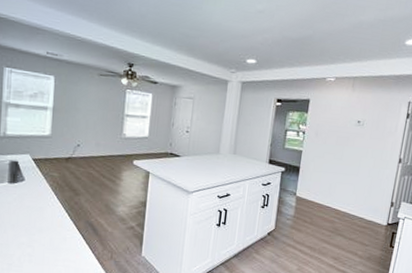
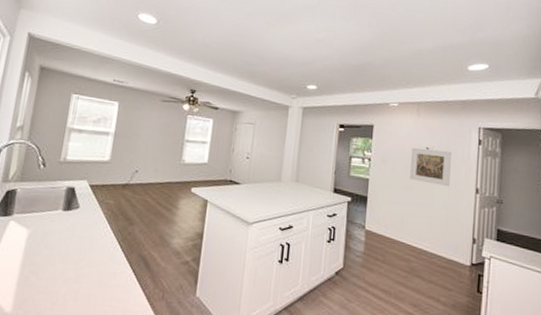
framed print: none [339,121,381,158] -> present [409,148,451,187]

